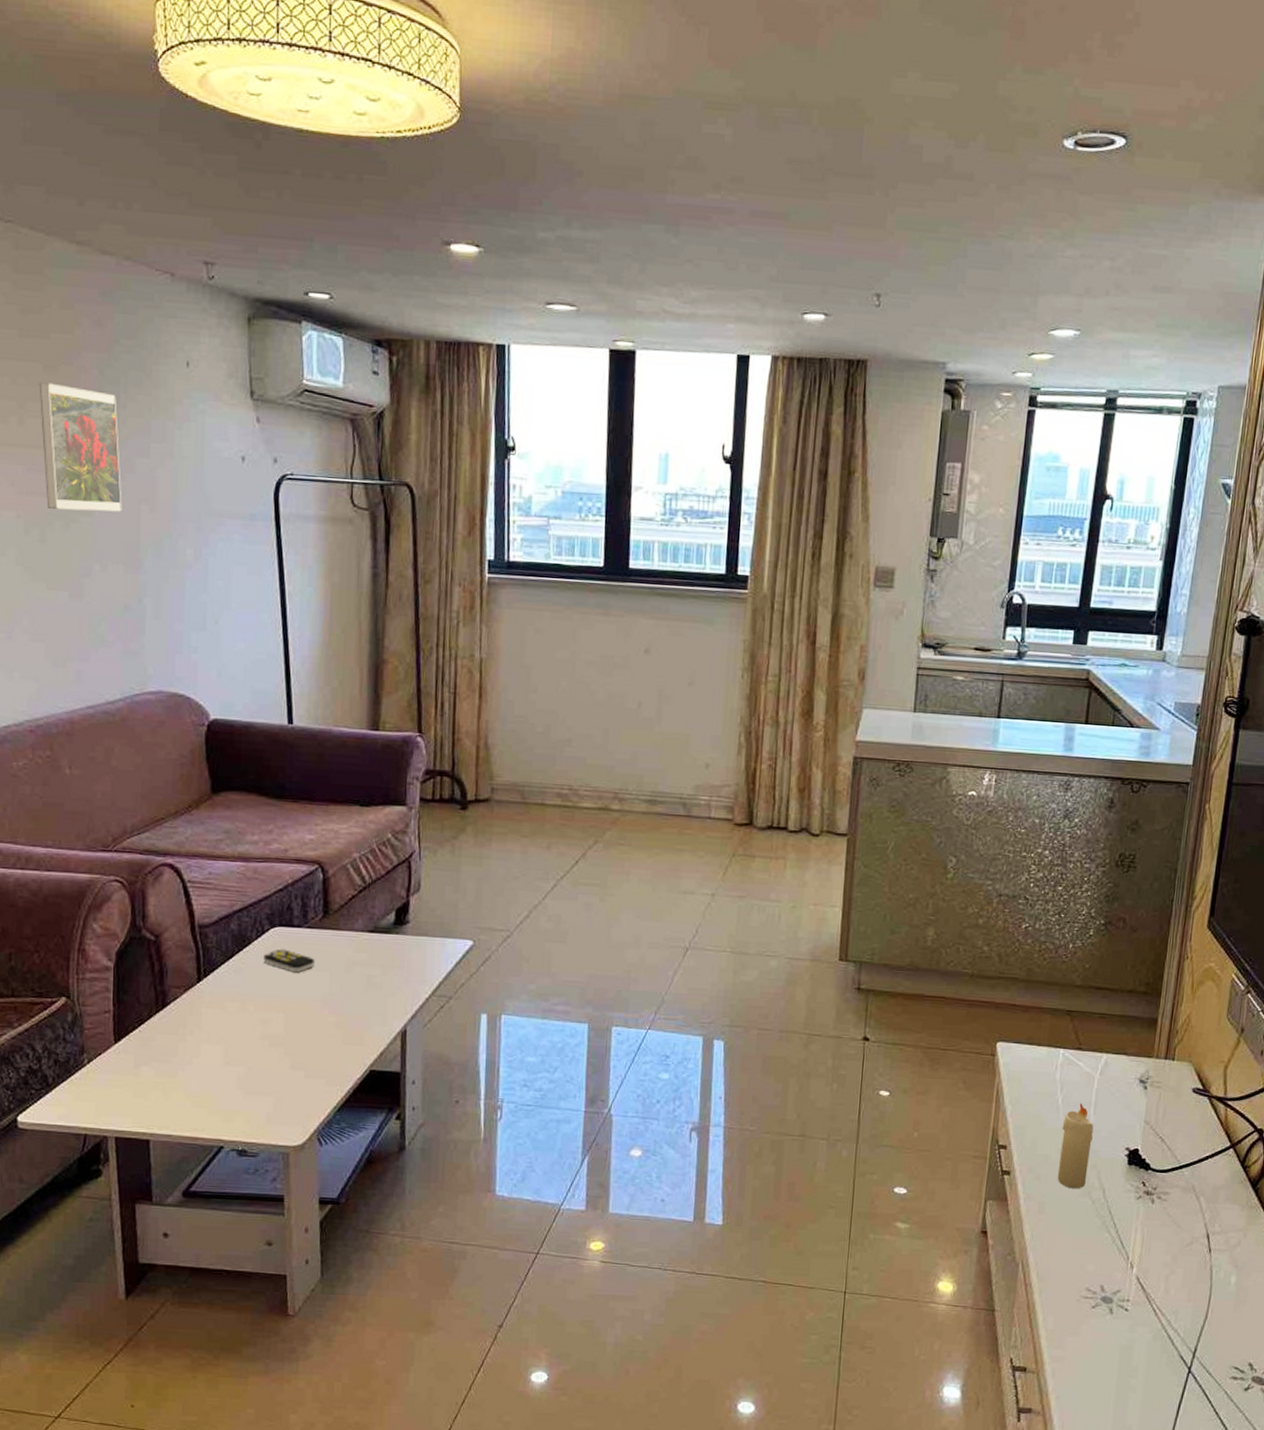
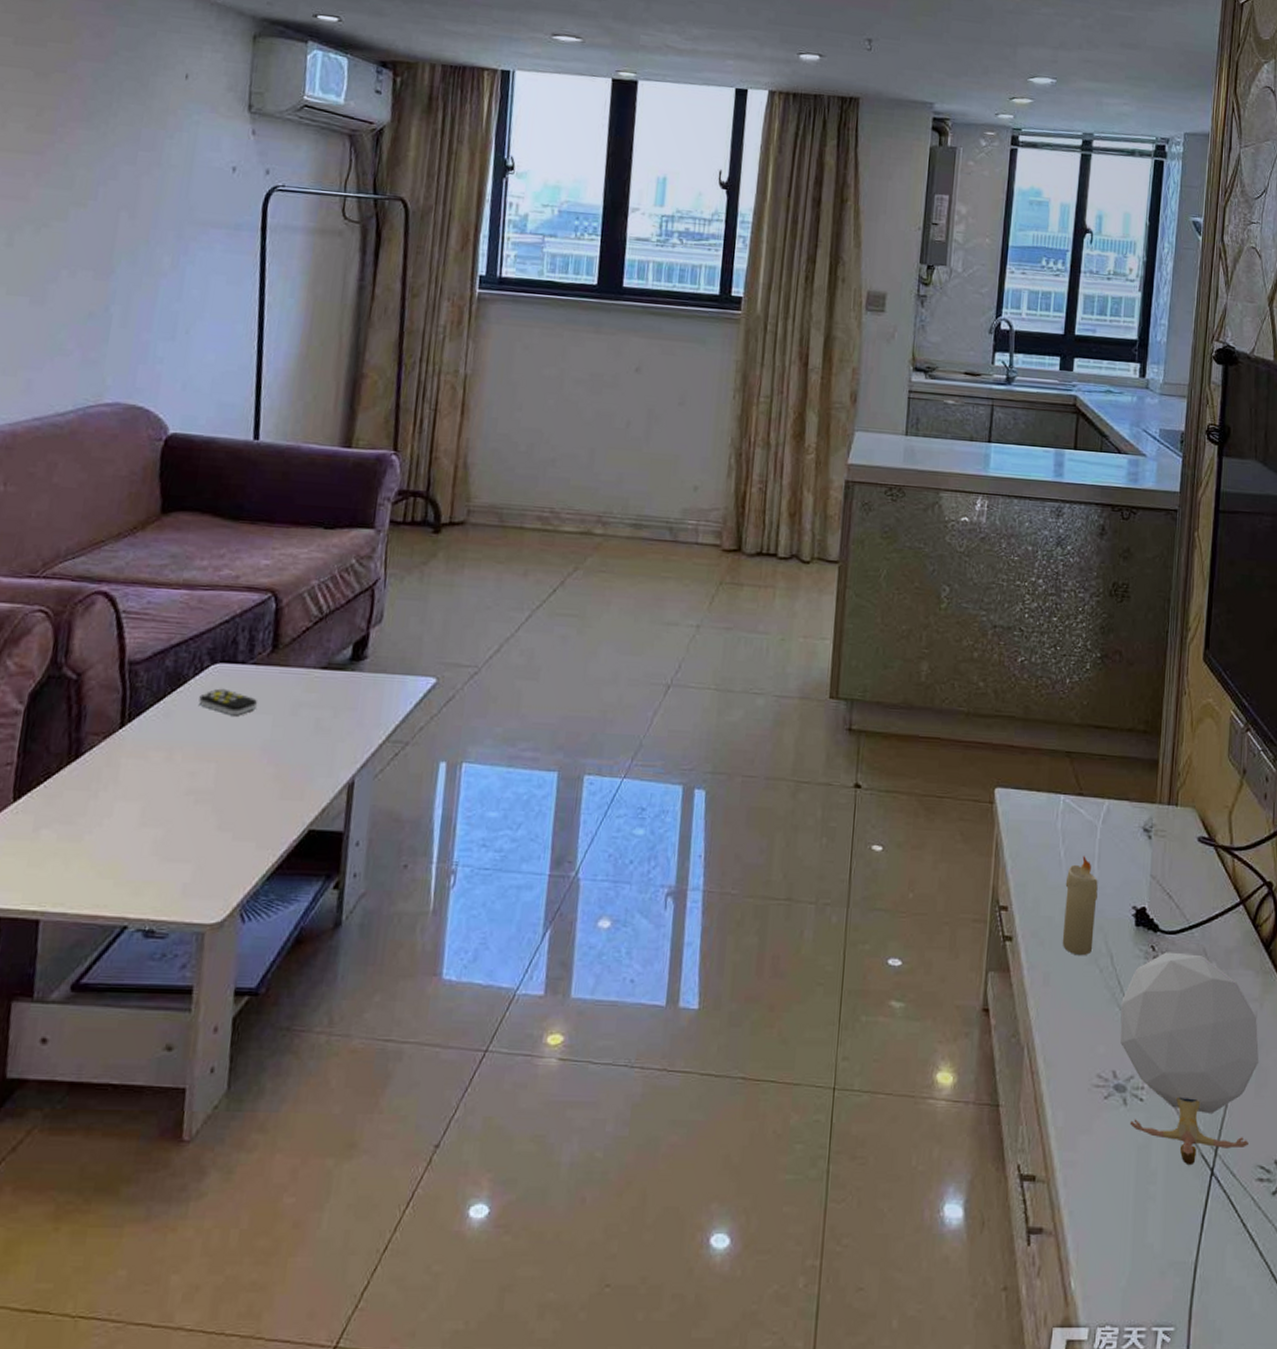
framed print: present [39,382,122,512] -> none [19,88,108,218]
decorative ball: none [1109,1187,1241,1364] -> present [1120,952,1259,1166]

